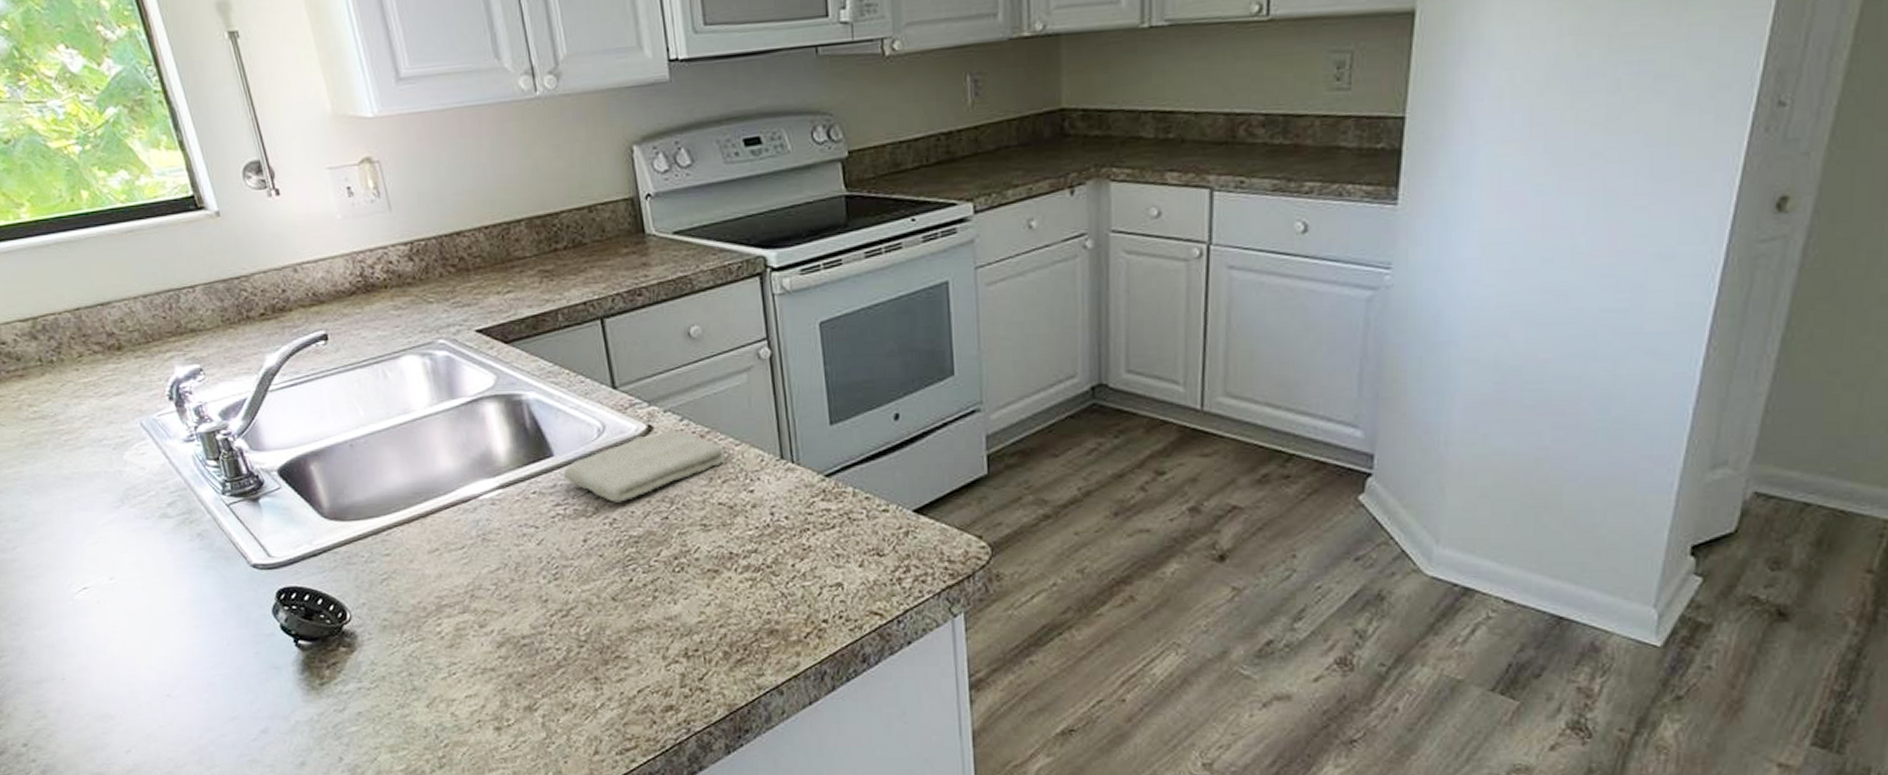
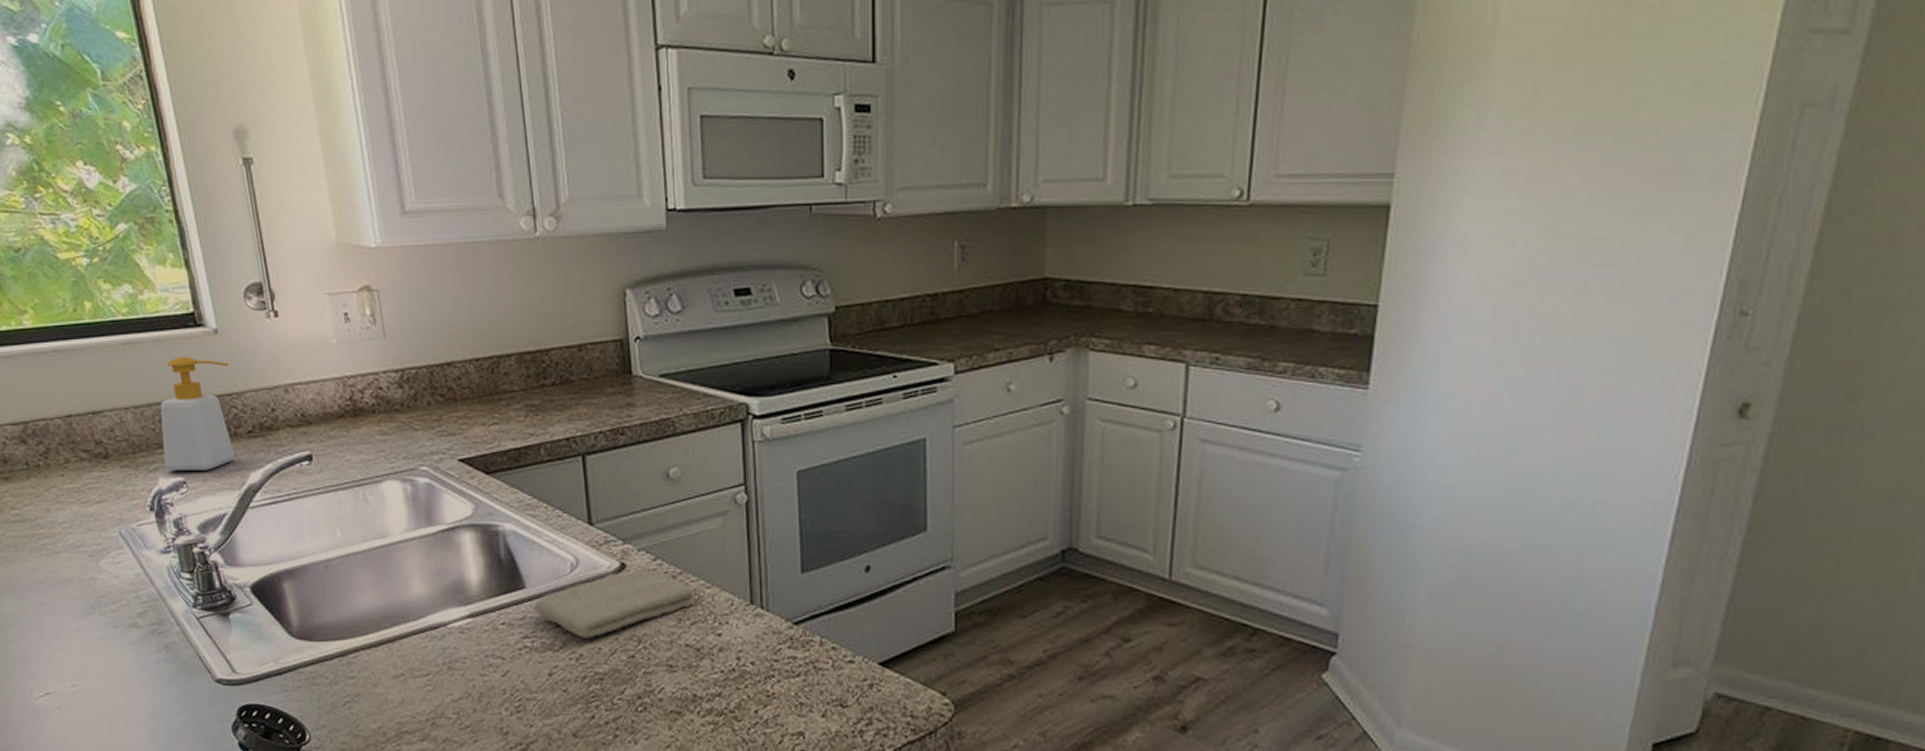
soap bottle: none [169,241,250,358] -> present [160,357,235,470]

